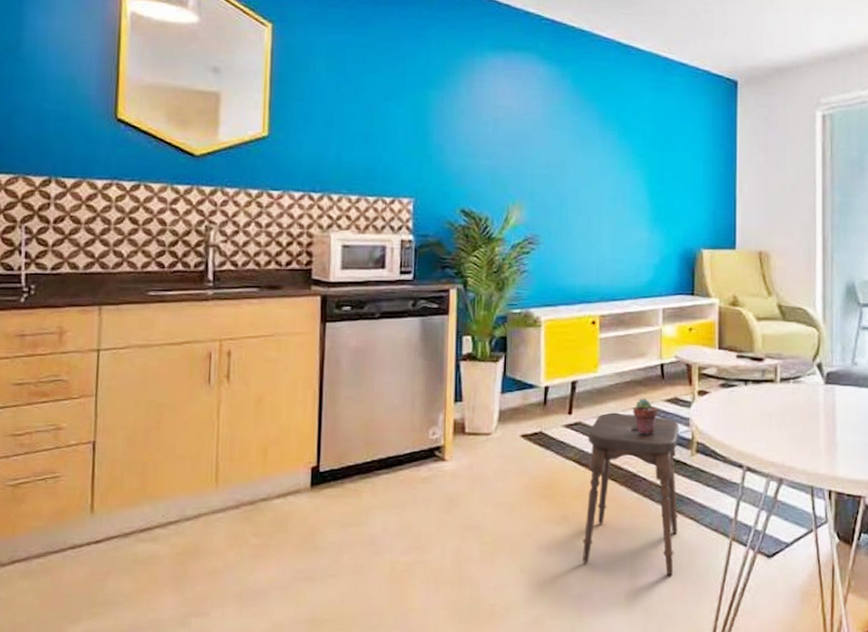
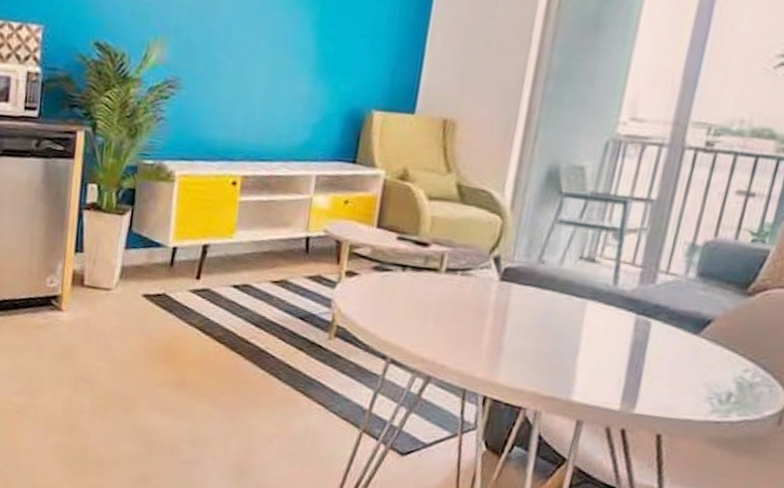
stool: present [583,413,680,576] -> none [197,283,320,457]
potted succulent: present [633,398,658,435] -> none [268,271,298,311]

